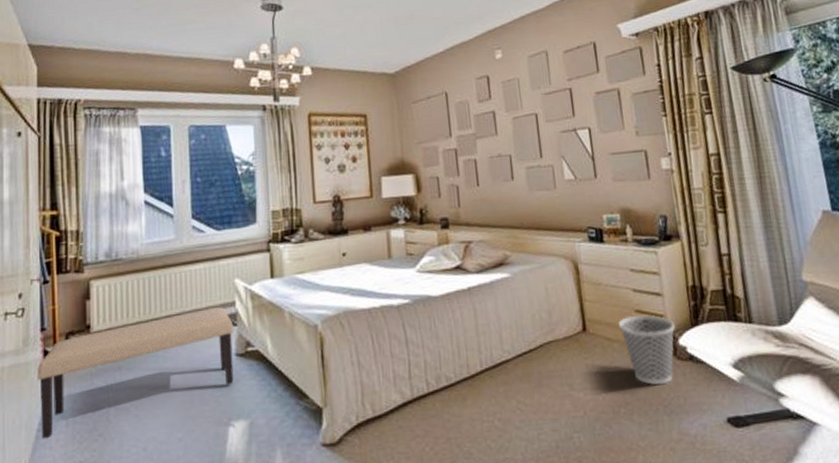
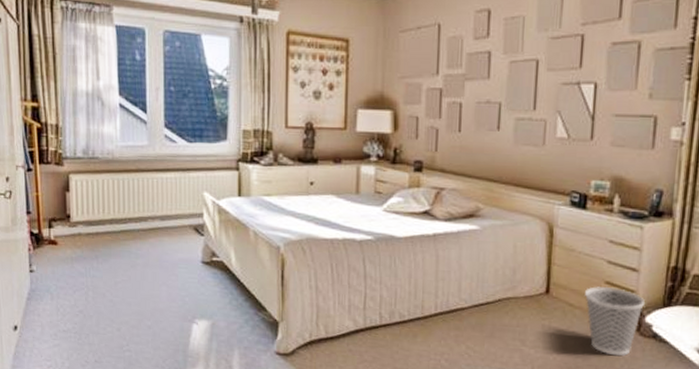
bench: present [38,307,234,440] -> none [25,216,200,307]

